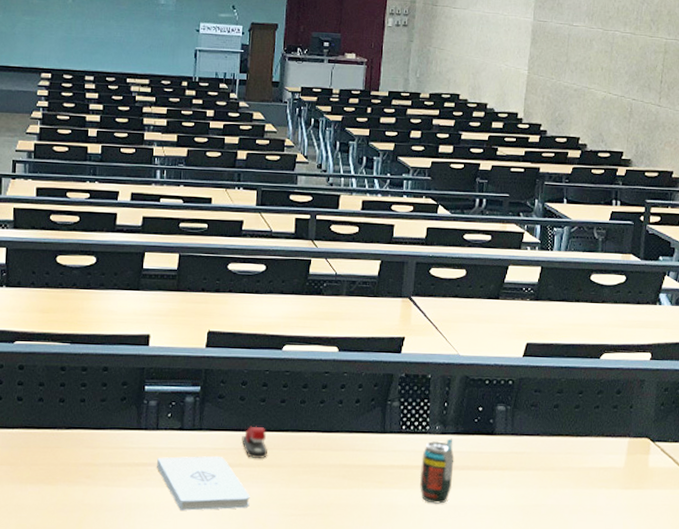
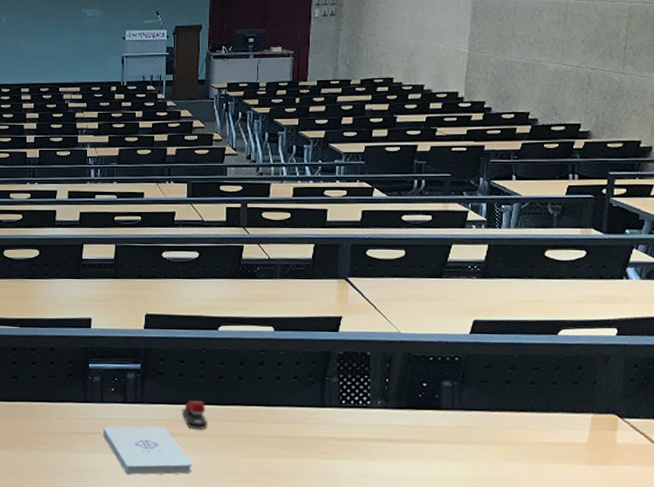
beverage can: present [419,438,455,504] -> none [361,413,398,475]

